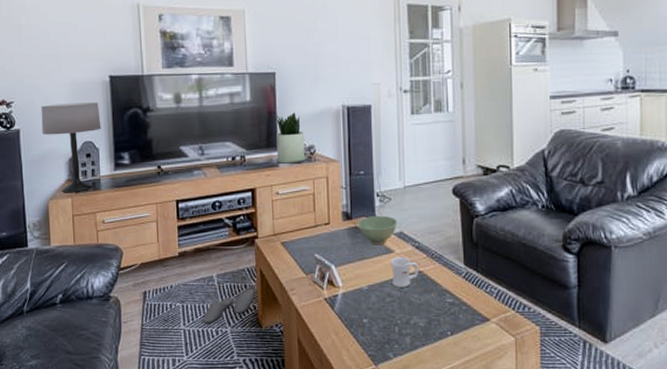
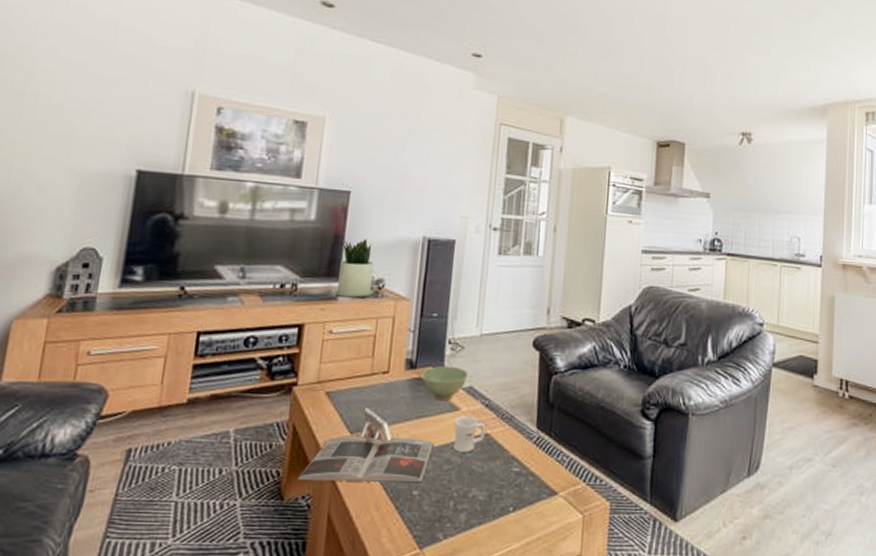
table lamp: present [41,102,101,193] -> none [24,196,115,313]
slippers: present [202,288,254,323] -> none [204,449,281,494]
magazine: none [270,276,376,313] -> present [297,435,434,483]

